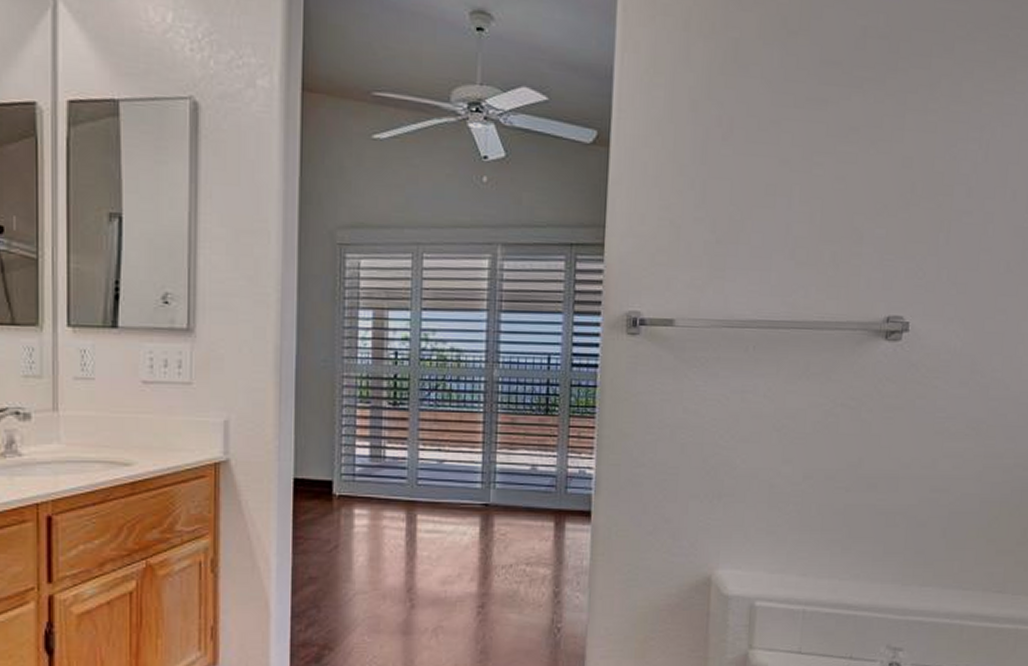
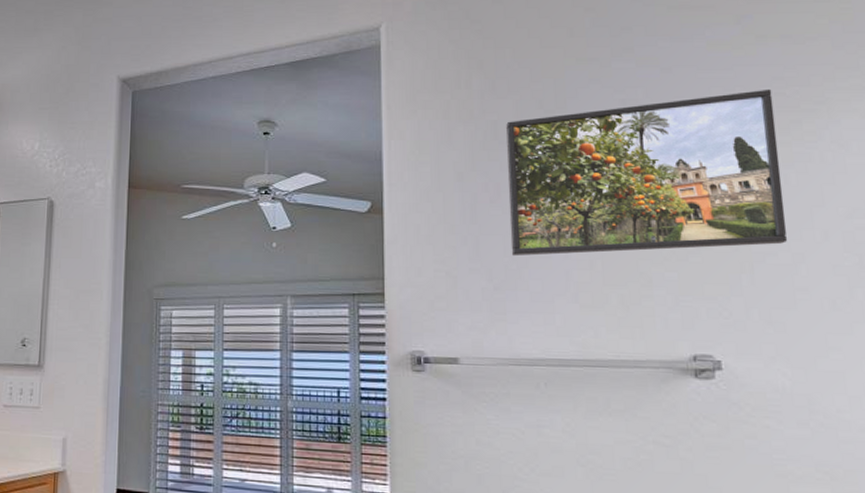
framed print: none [737,28,998,205] -> present [505,89,788,257]

